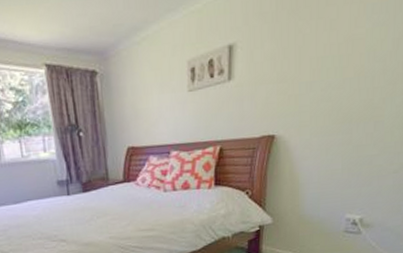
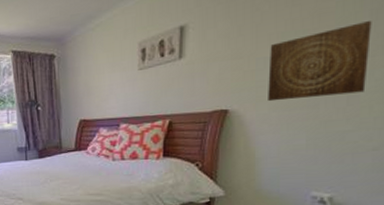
wall art: none [310,48,394,127] -> present [268,20,372,102]

